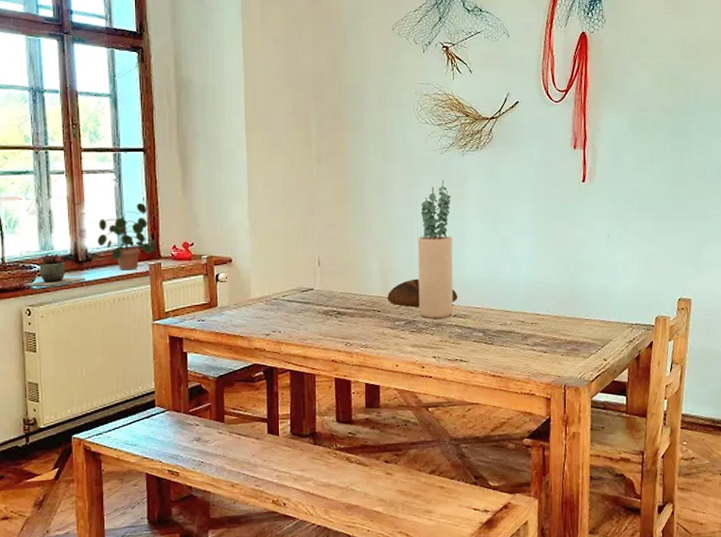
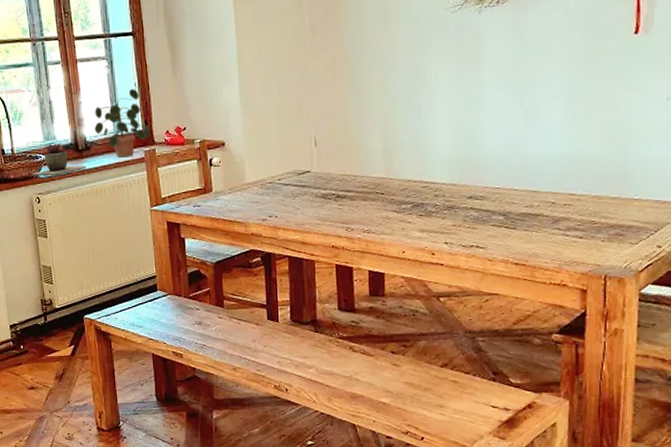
bread: present [386,278,458,307] -> none [391,157,474,189]
vase: present [417,180,453,318] -> none [426,43,469,201]

